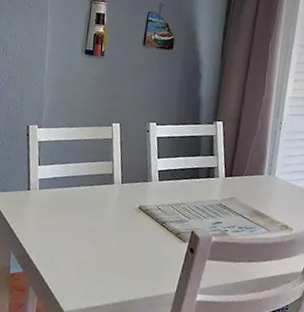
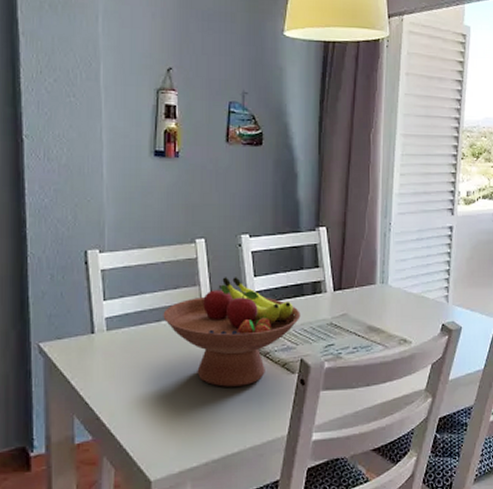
fruit bowl: none [82,156,195,247] -> present [163,277,301,387]

